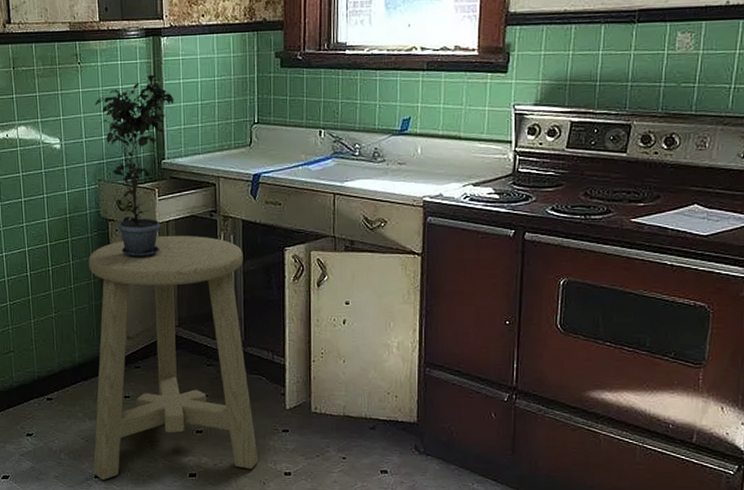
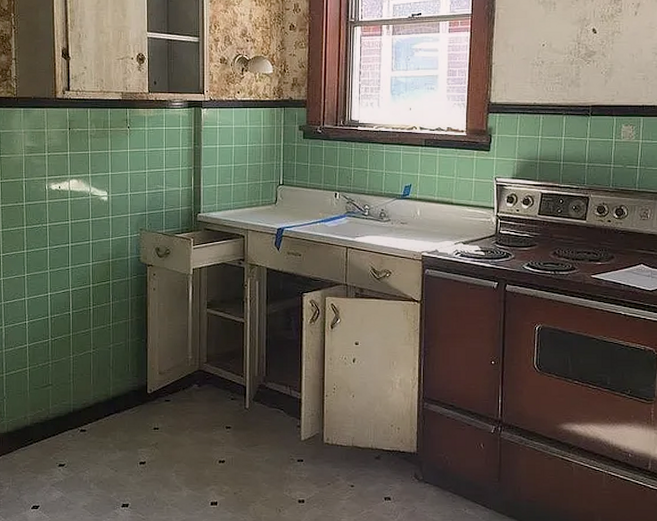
stool: present [88,235,259,480] -> none [121,280,275,509]
potted plant: present [95,74,174,258] -> none [141,140,211,300]

